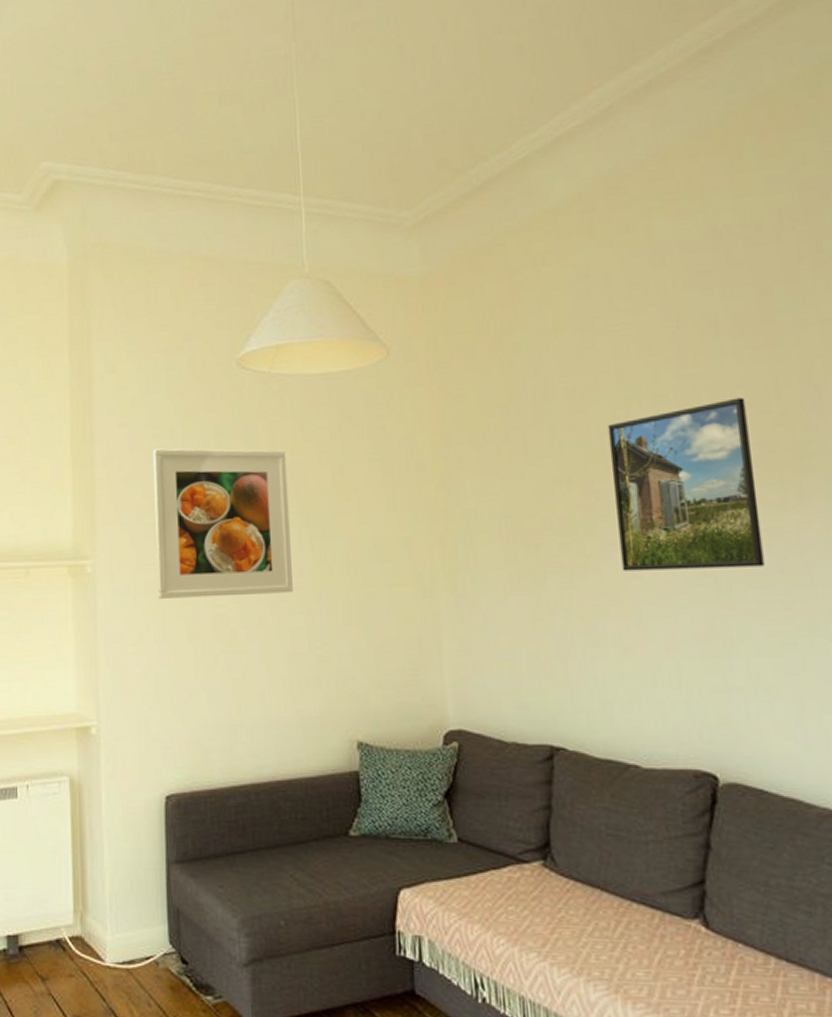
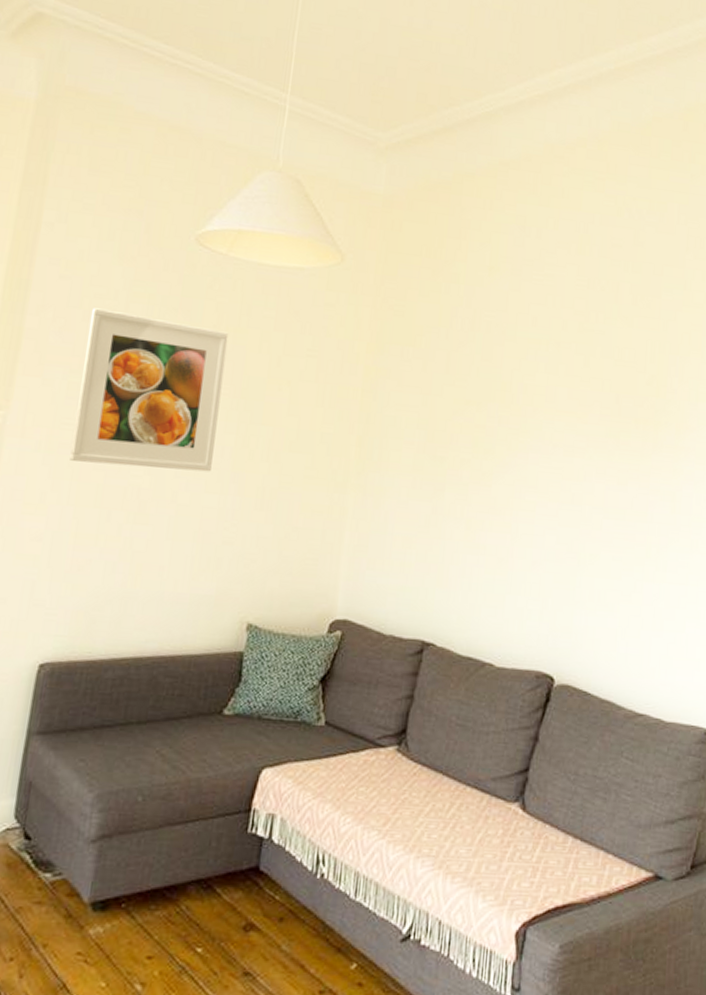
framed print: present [607,397,765,571] -> none [509,356,628,502]

